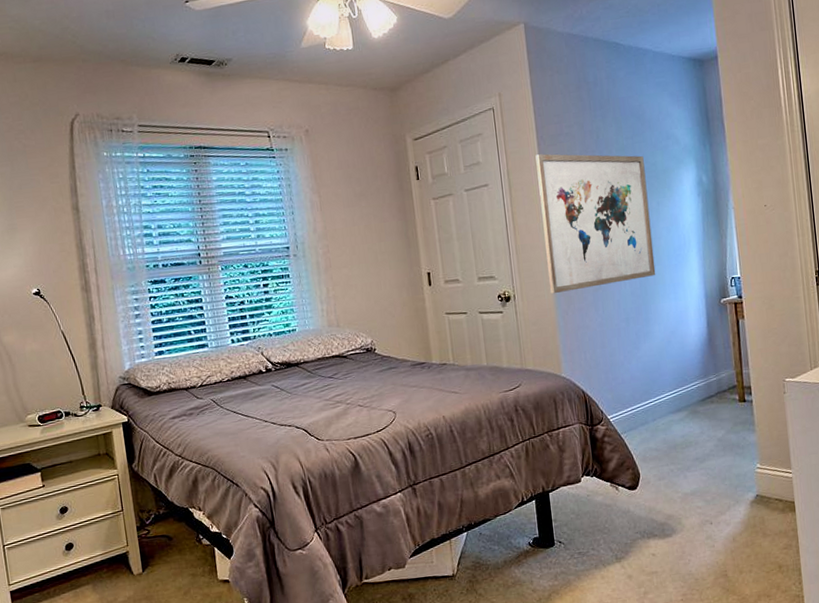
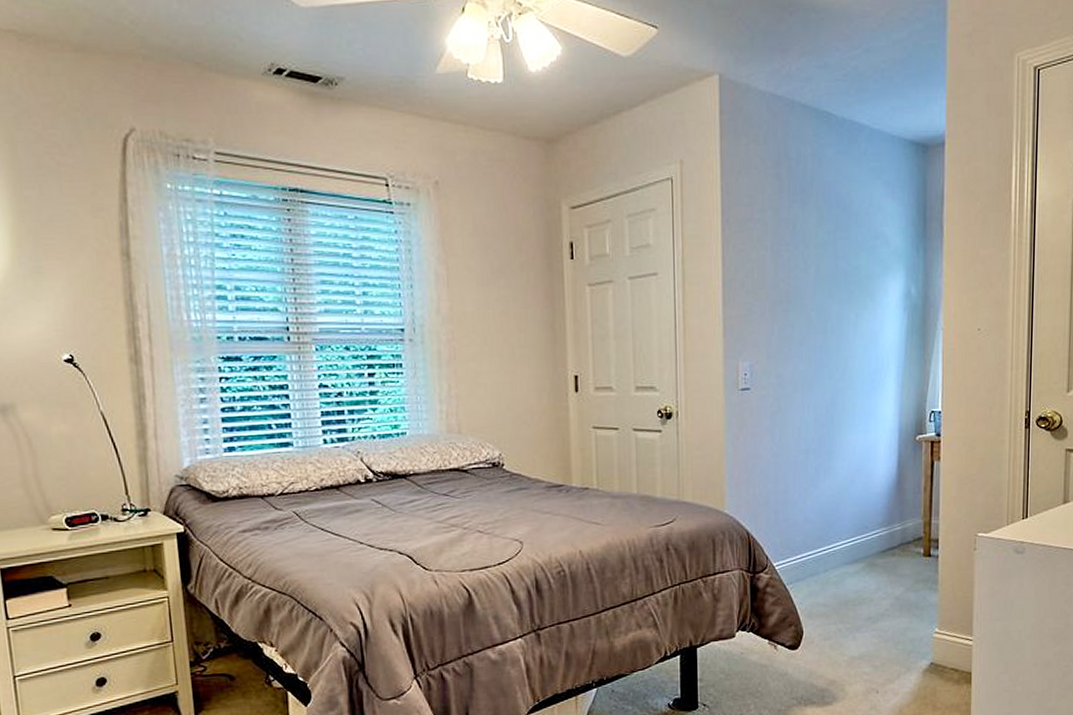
wall art: present [535,153,656,294] -> none [718,242,846,414]

